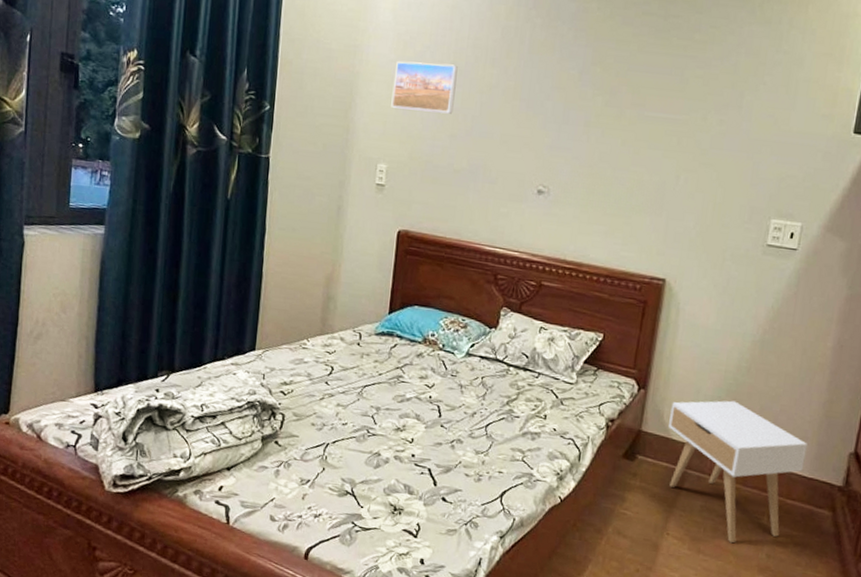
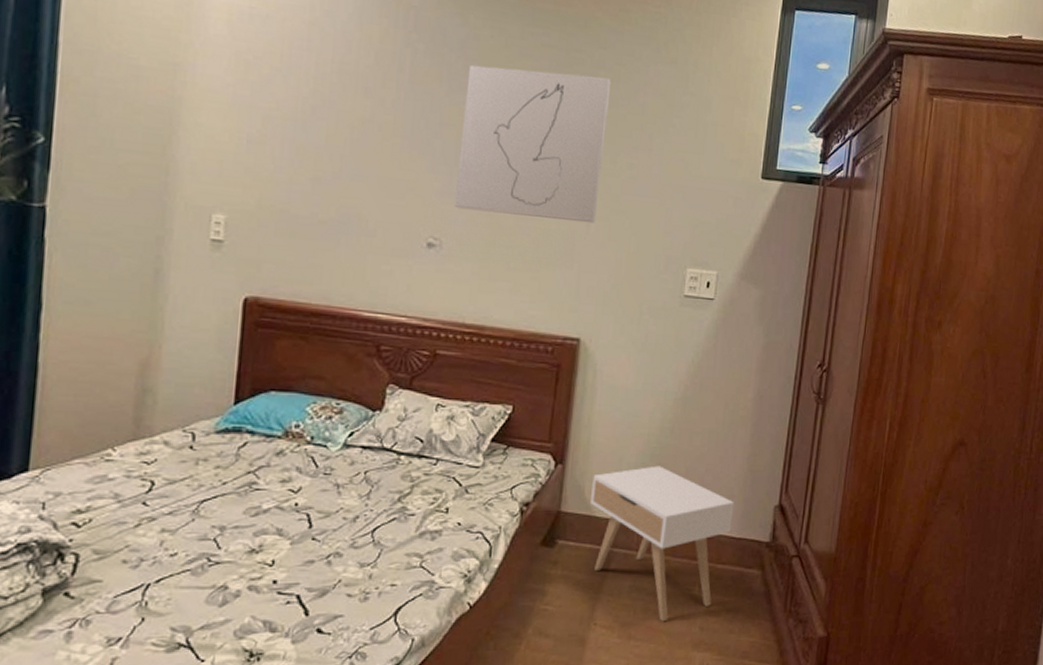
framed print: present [391,61,458,114] -> none [229,85,320,153]
wall art: none [560,34,706,176] -> present [453,65,612,224]

